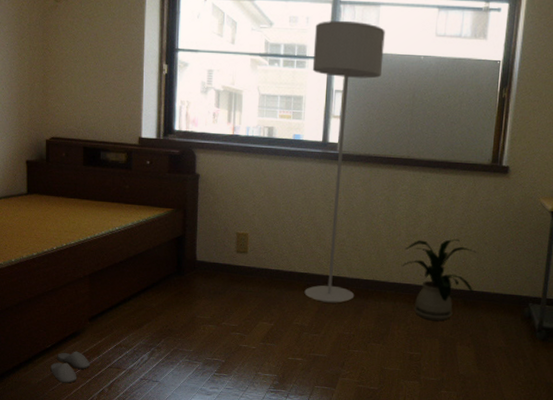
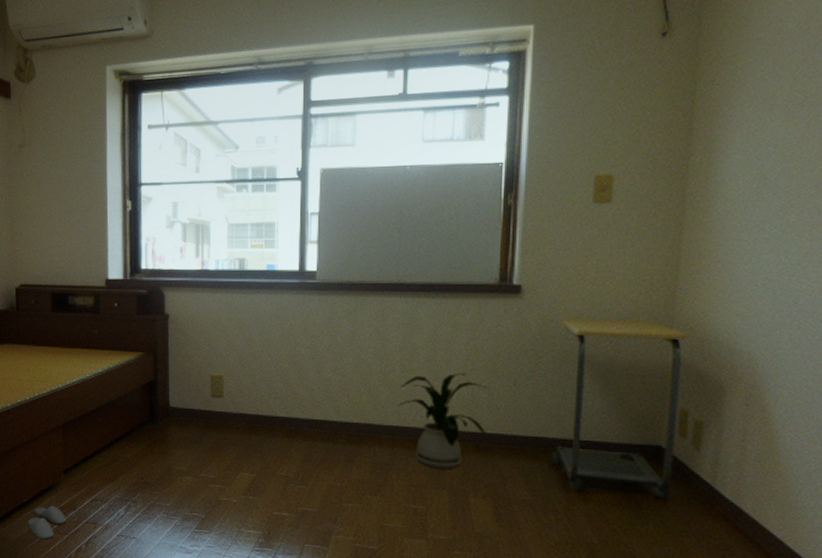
floor lamp: present [304,20,385,303] -> none [284,135,363,451]

